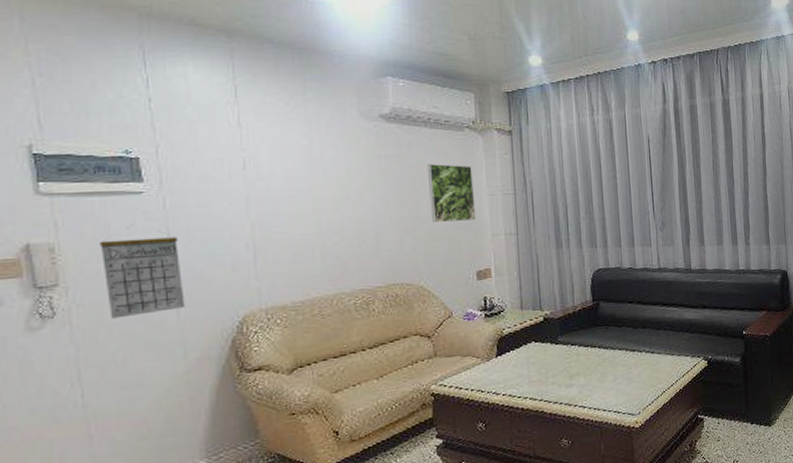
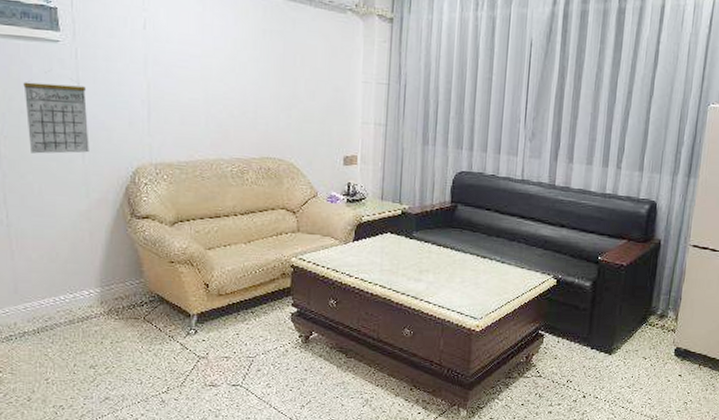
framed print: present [427,163,476,223] -> none [307,43,350,106]

